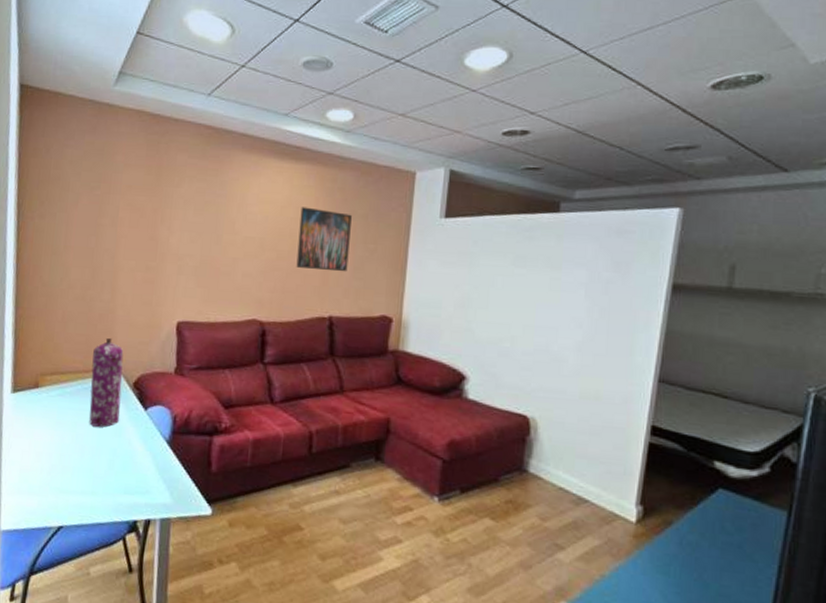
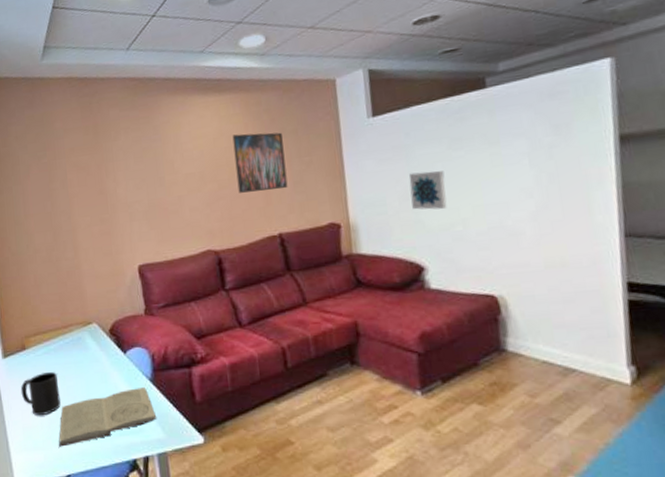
mug: none [24,415,68,460] -> present [20,372,61,415]
book: none [55,447,167,496] -> present [58,387,157,447]
gas cylinder: present [89,337,124,427] -> none [68,292,103,377]
wall art: none [466,281,503,322] -> present [409,171,447,210]

